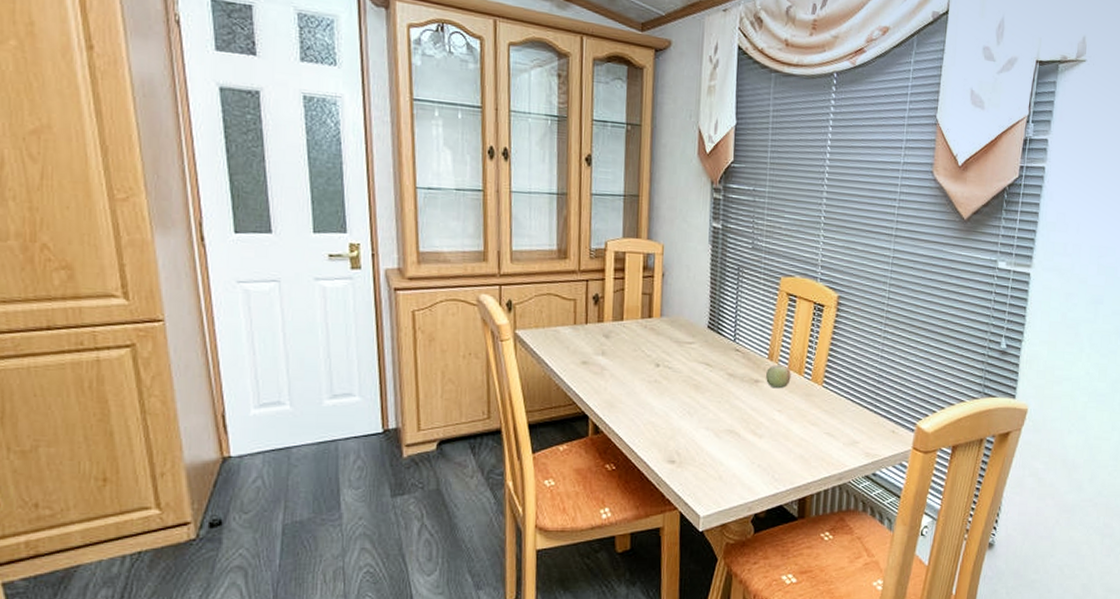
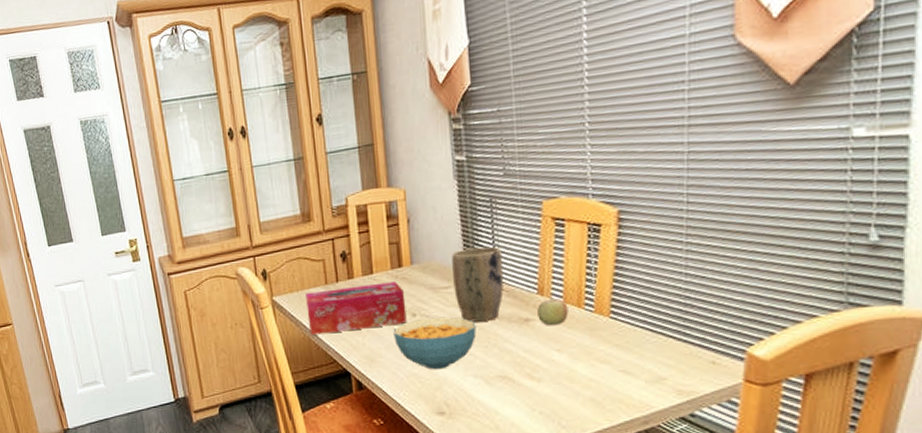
tissue box: none [551,330,652,375] -> present [306,281,407,335]
cereal bowl: none [636,369,713,420] -> present [393,316,477,370]
plant pot: none [697,309,743,379] -> present [452,246,504,322]

